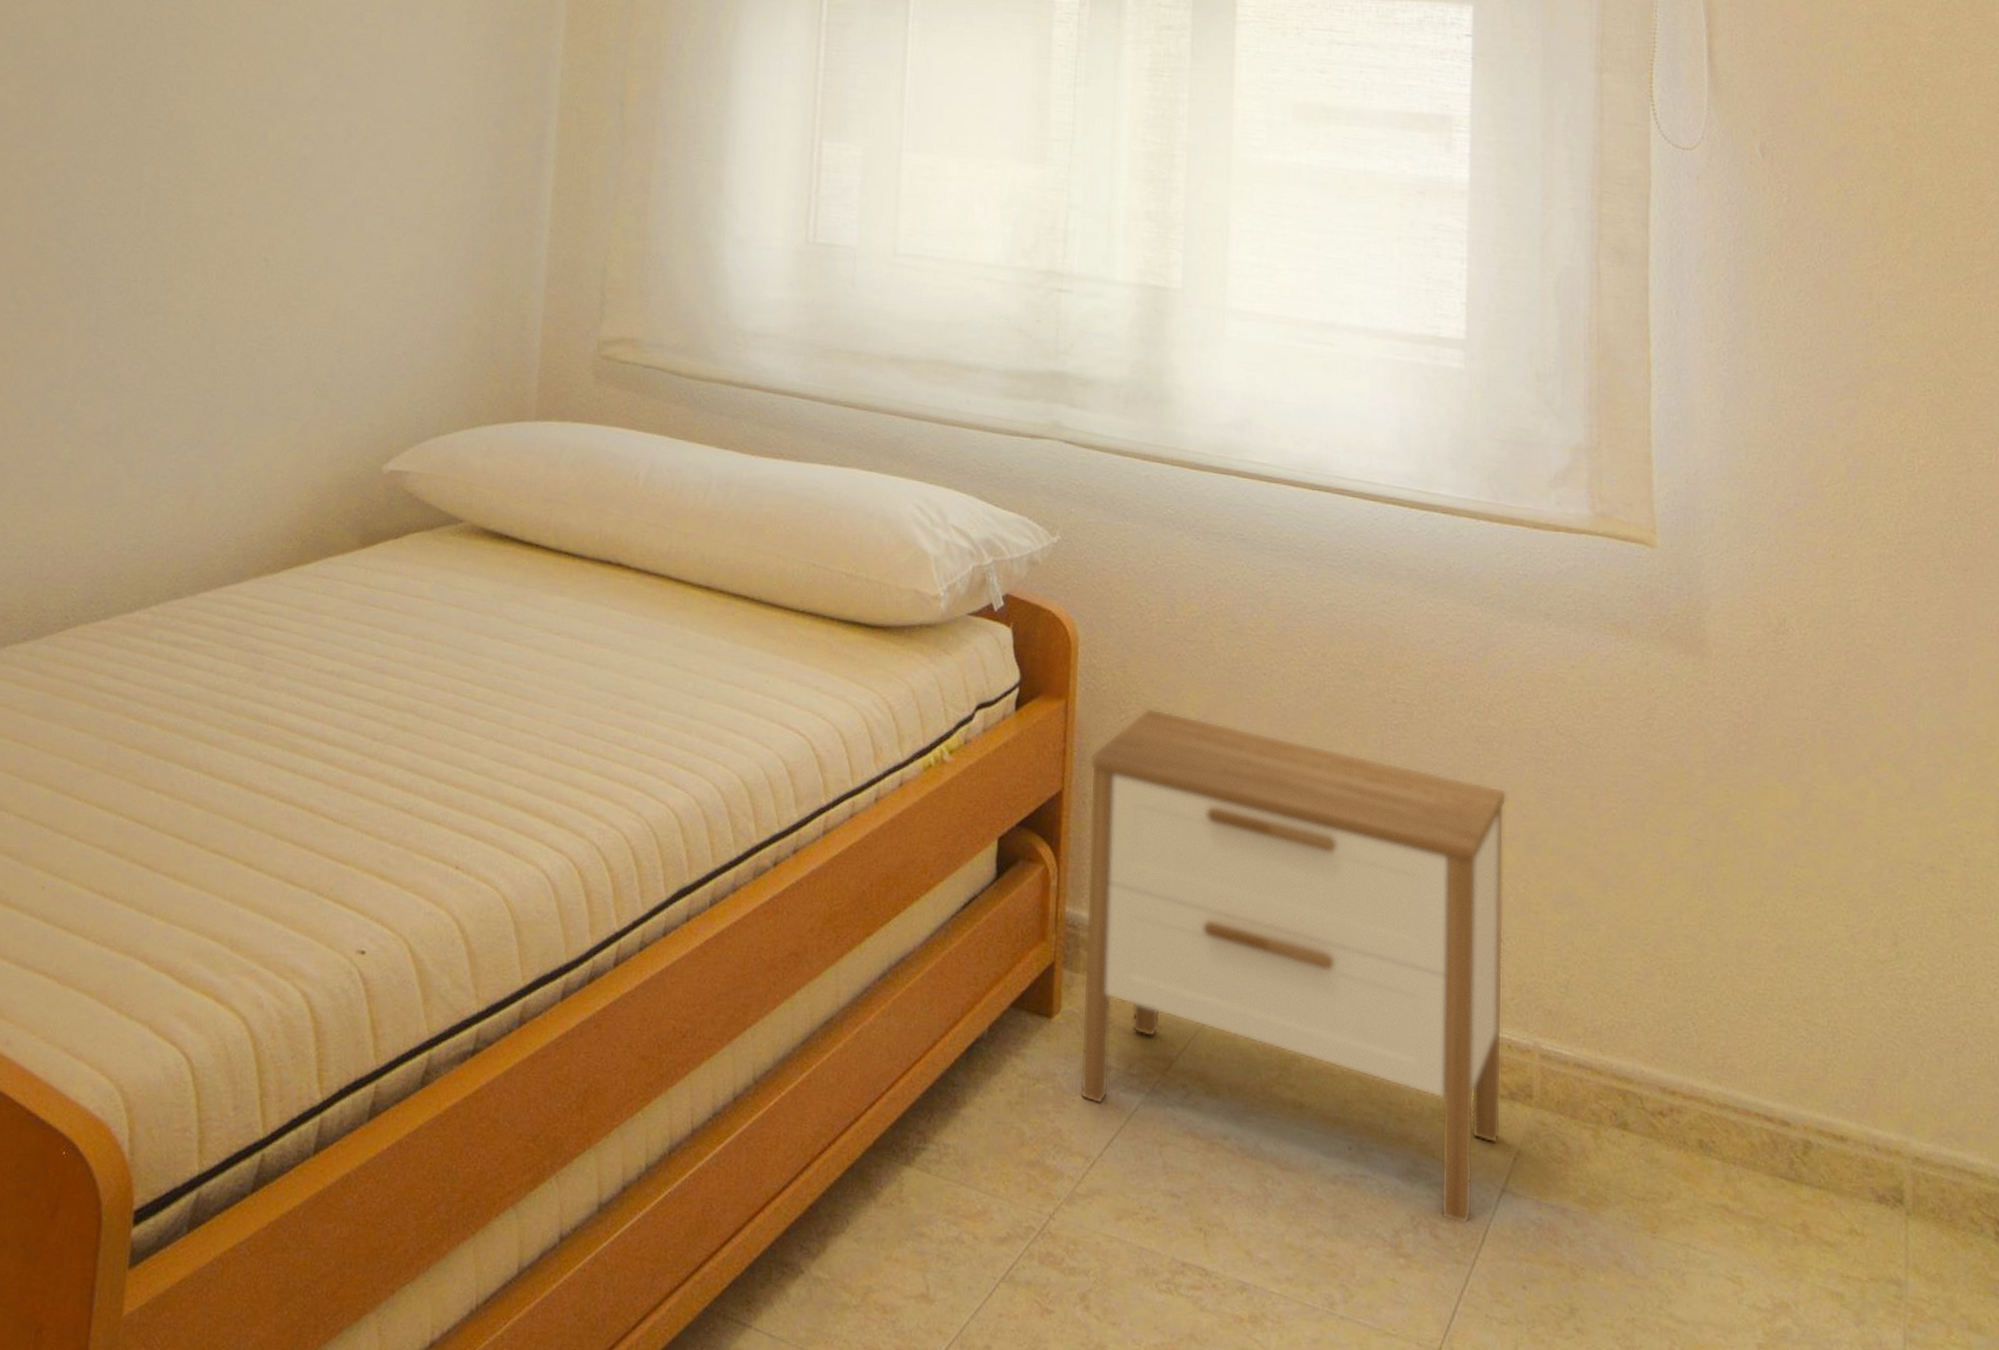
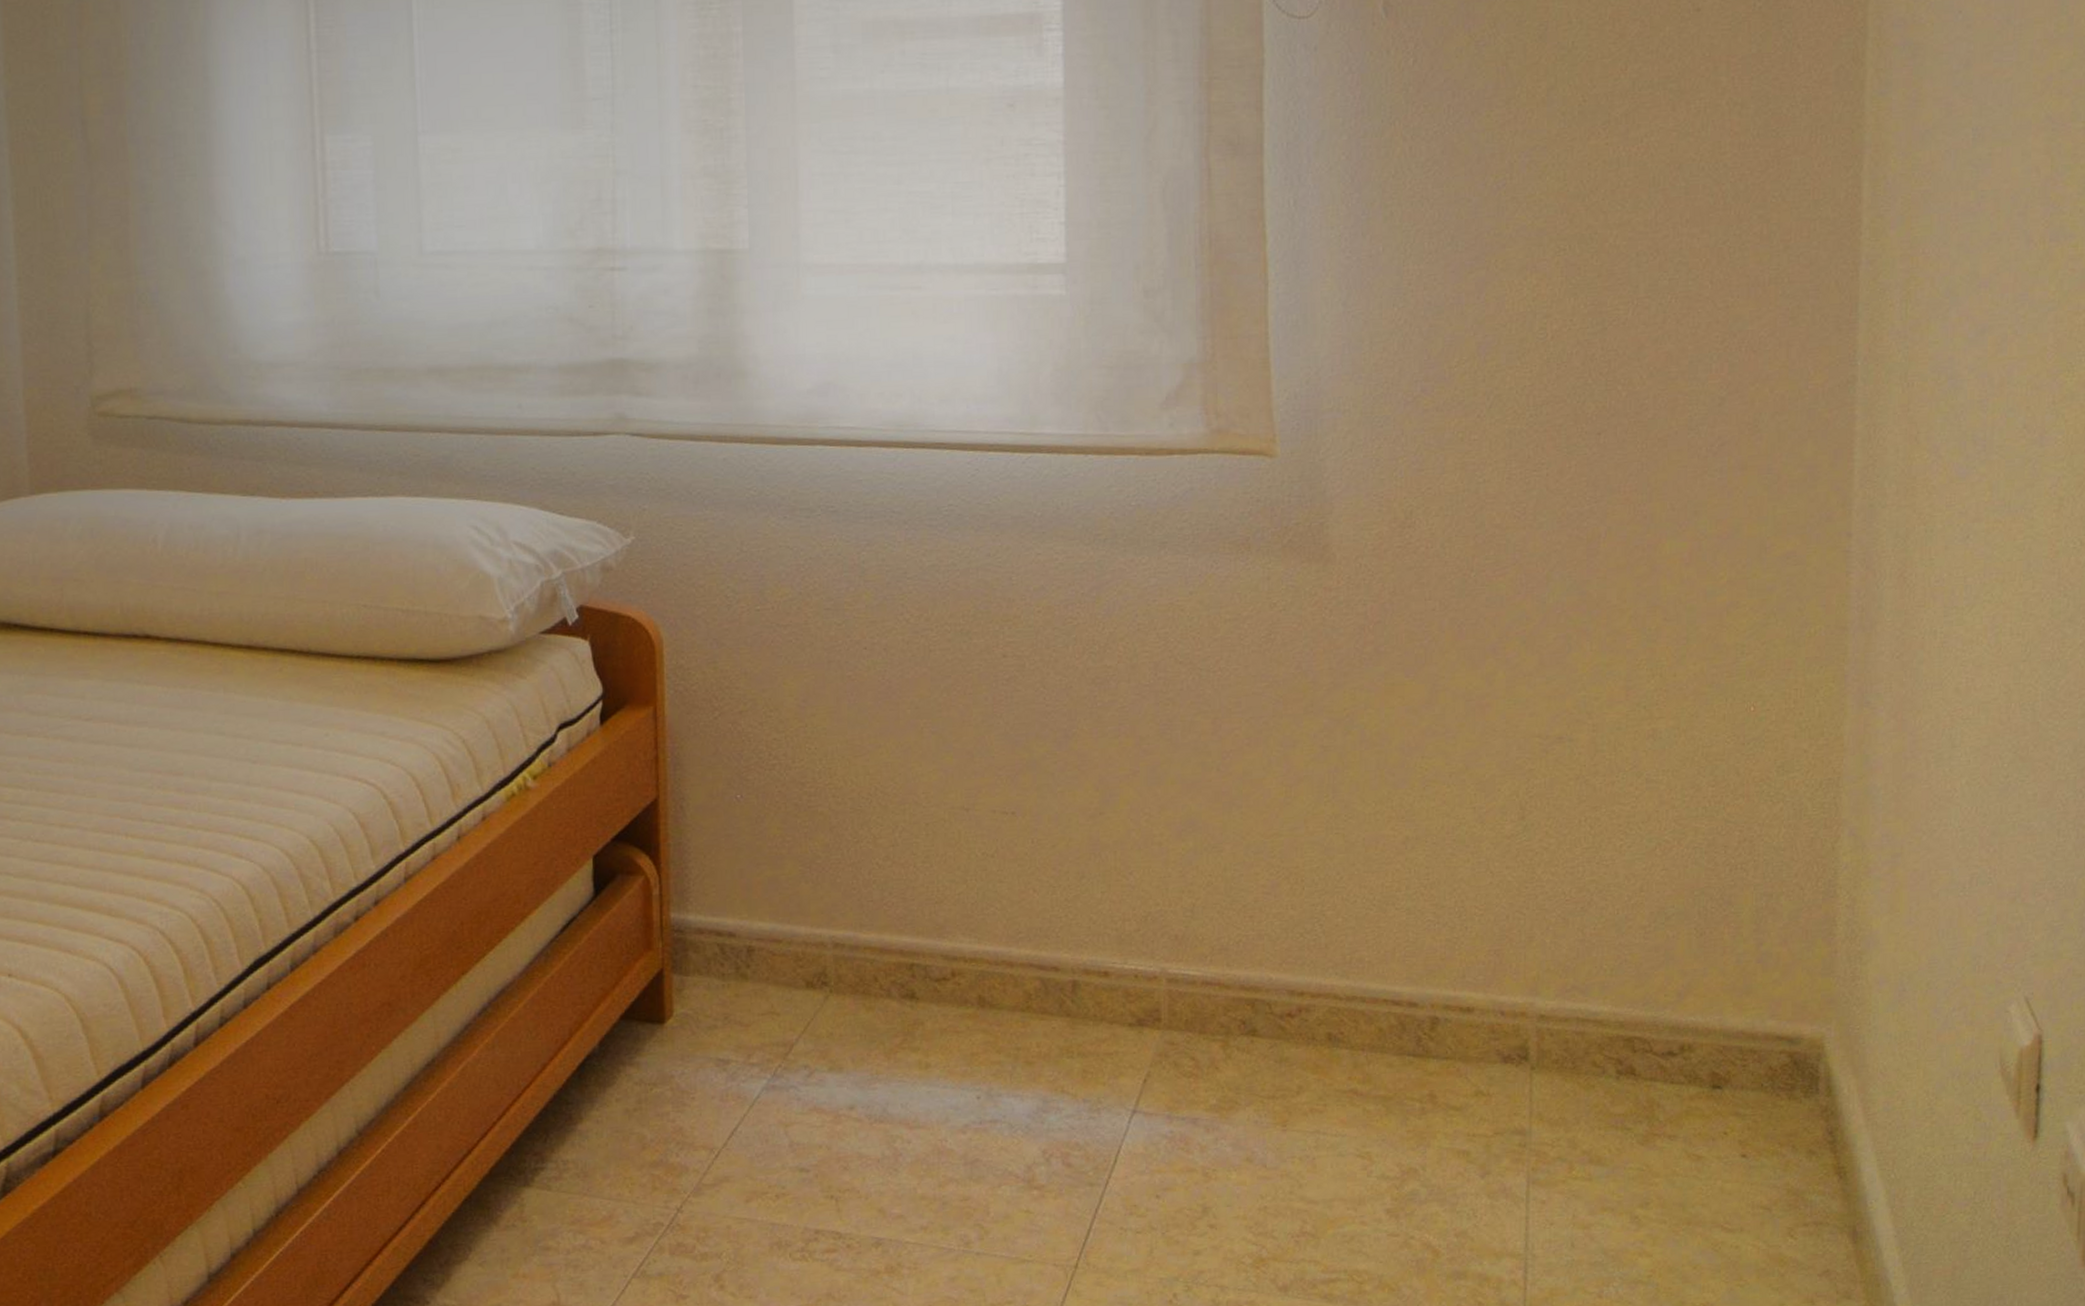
nightstand: present [1080,707,1507,1225] -> none [685,700,1130,1150]

